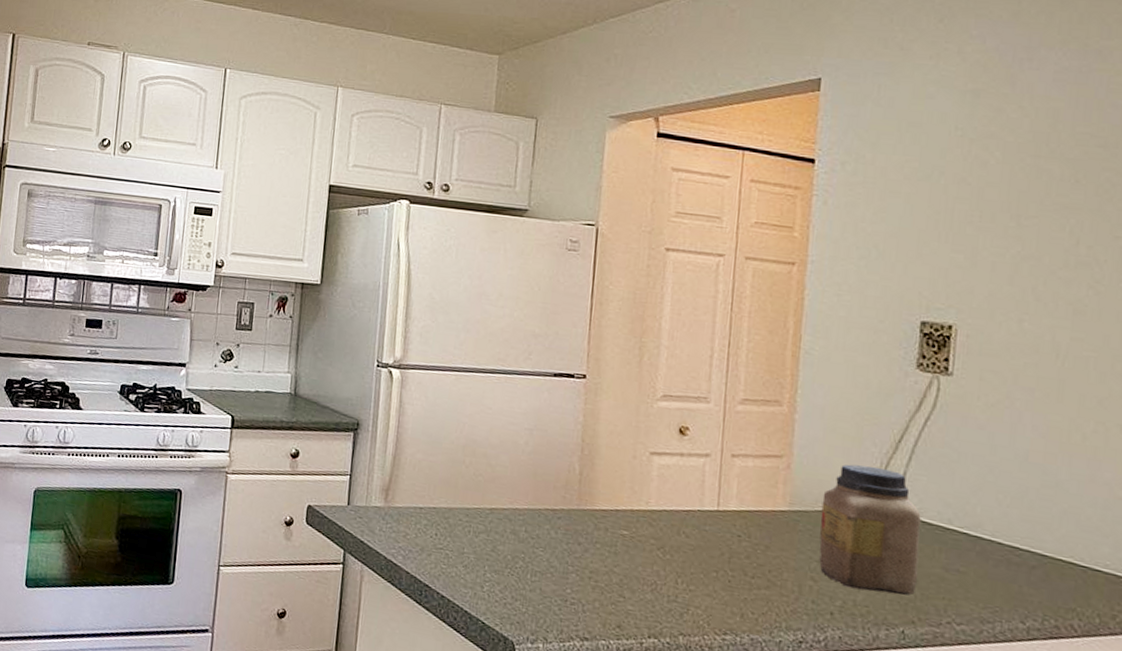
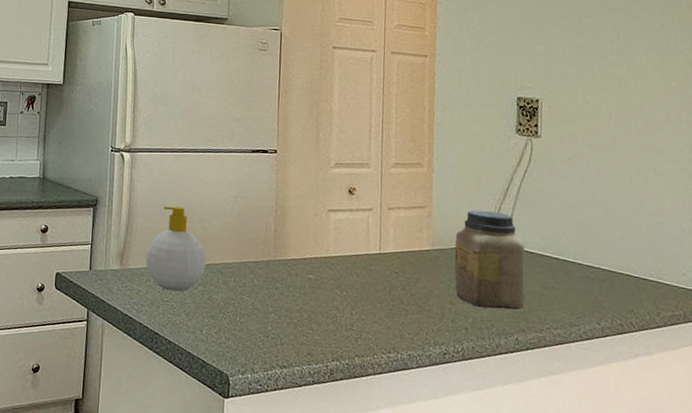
soap bottle: none [415,435,492,539] -> present [145,206,207,292]

